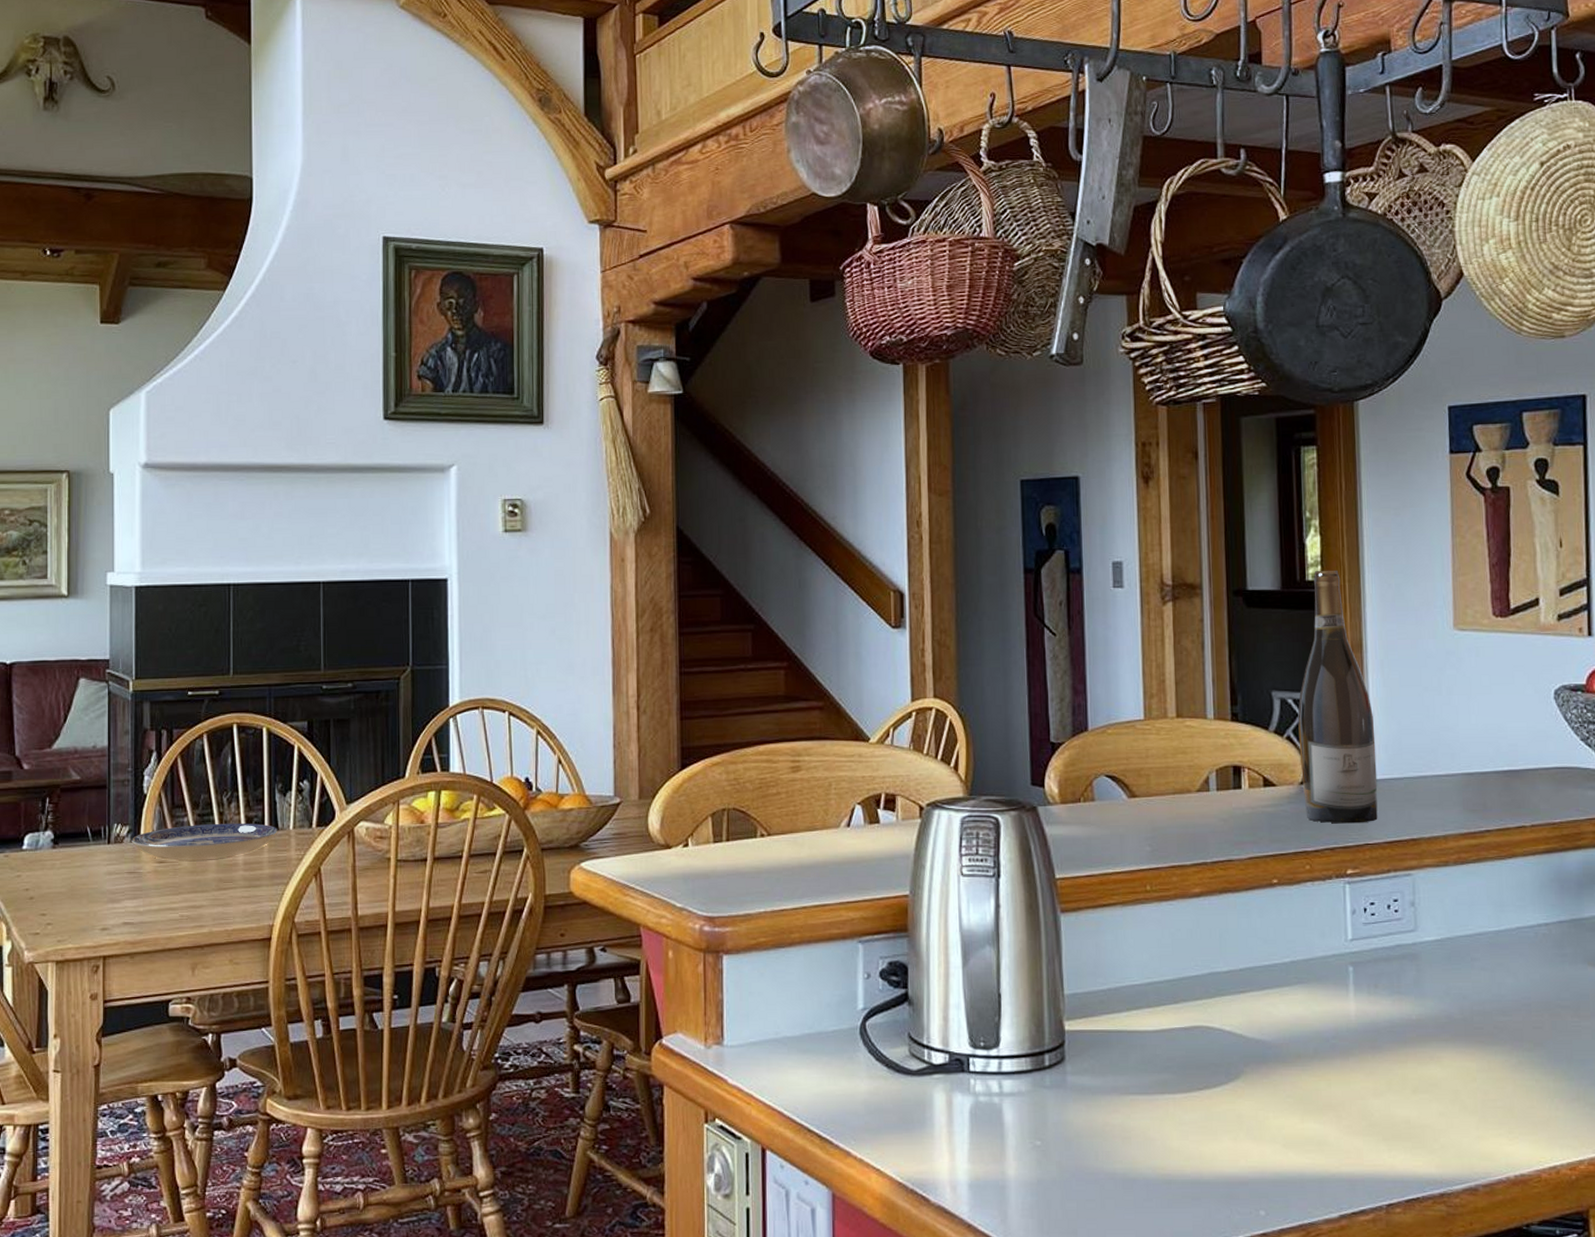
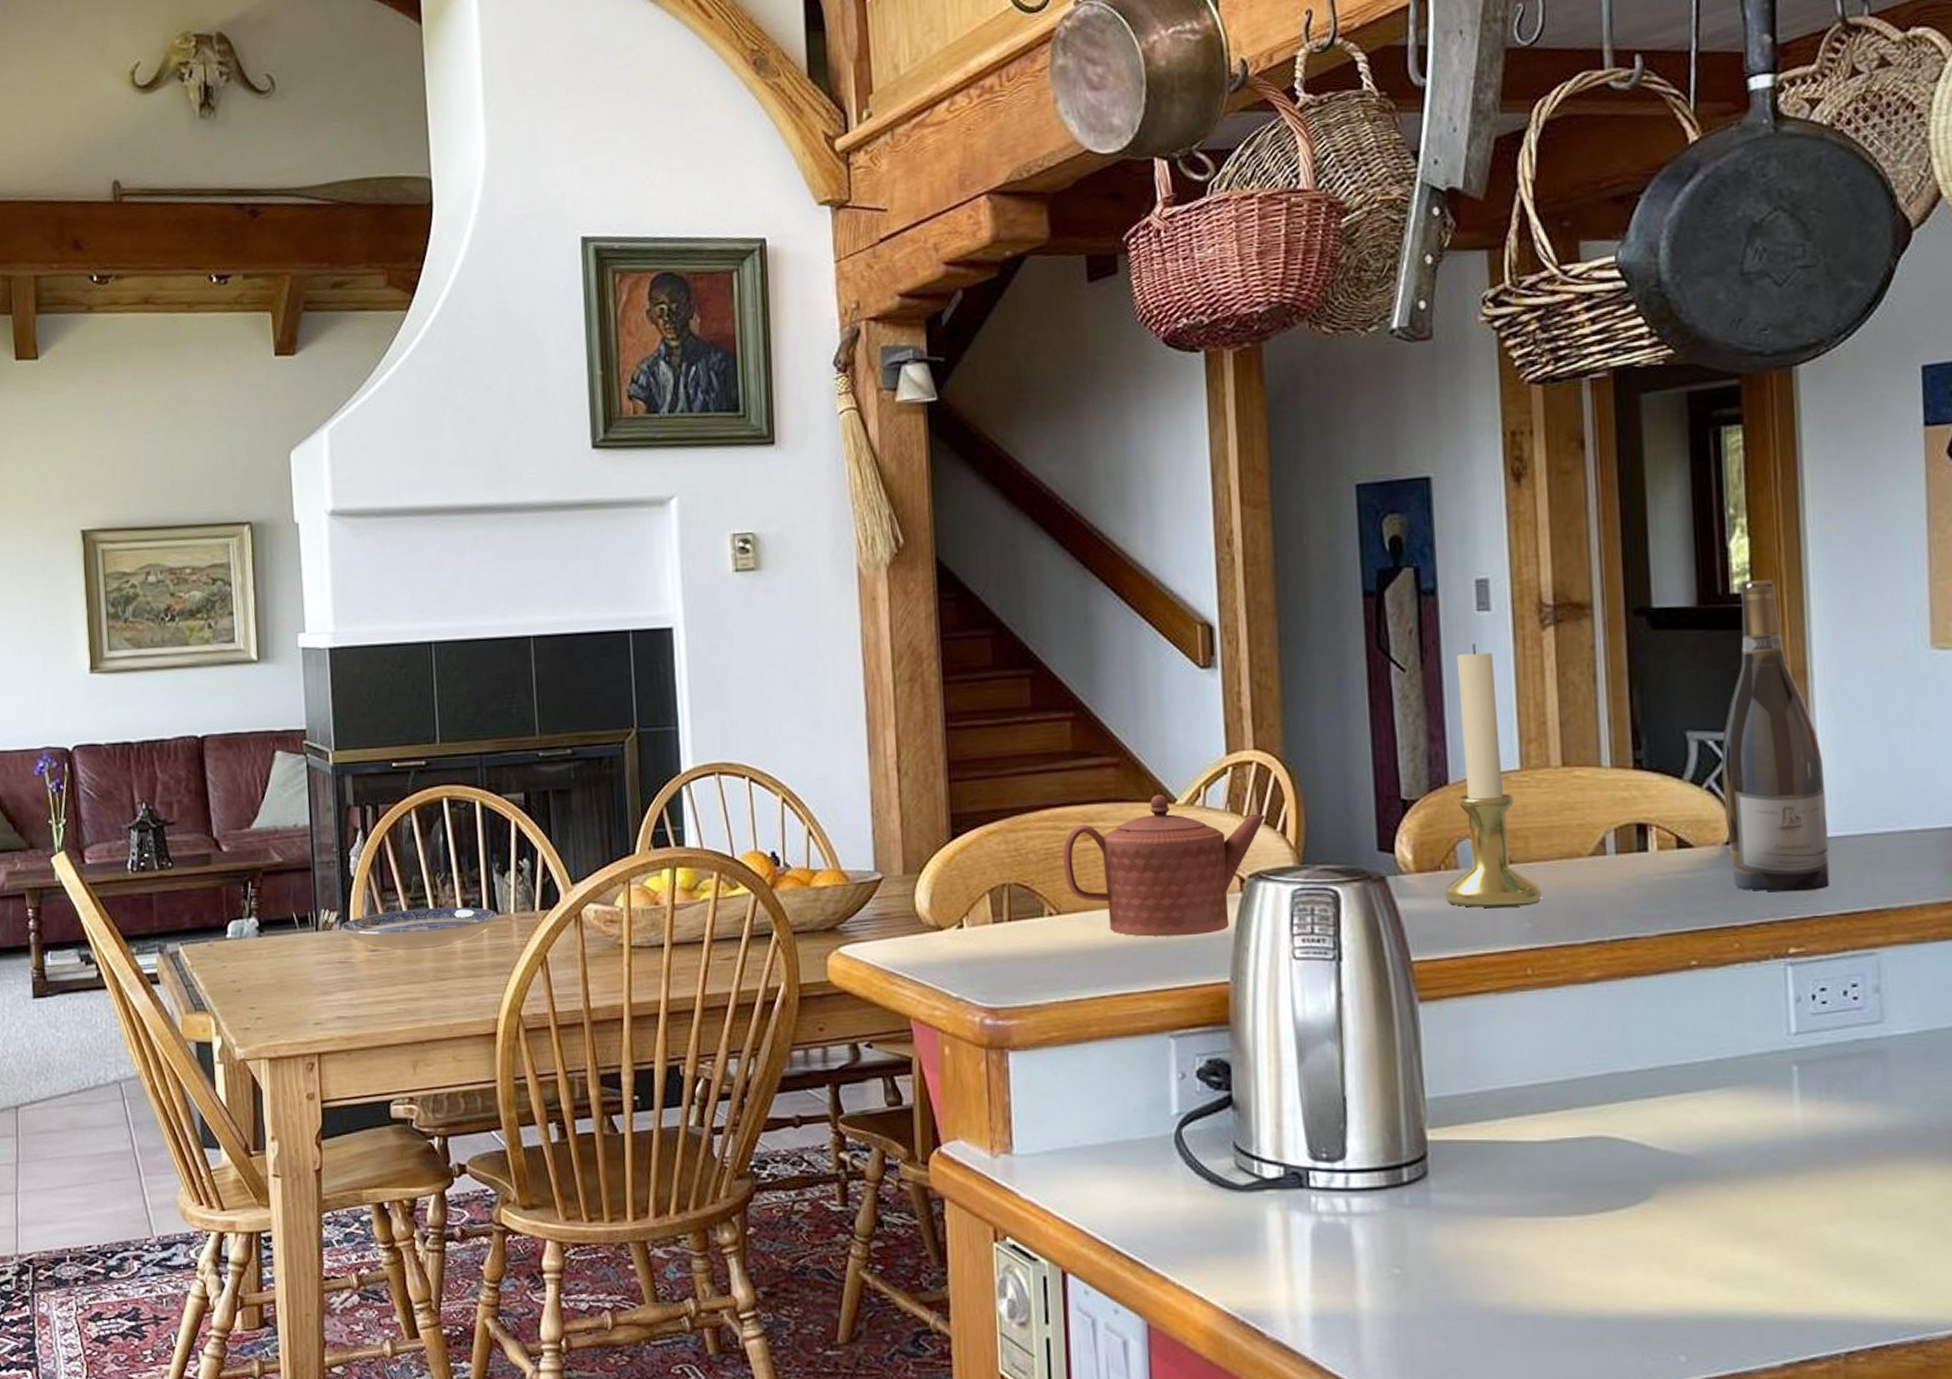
teapot: none [774,733,941,856] -> present [1062,794,1265,937]
candle holder: none [1083,615,1160,834] -> present [1445,644,1542,908]

